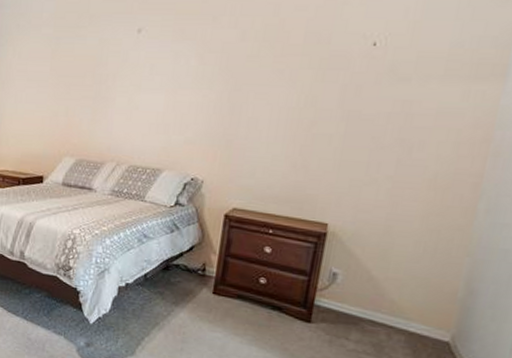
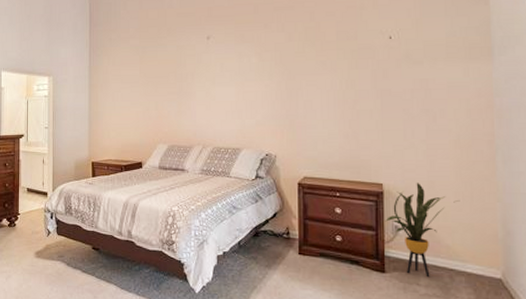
house plant: none [322,226,421,333] -> present [385,183,461,278]

